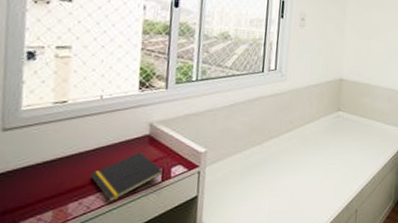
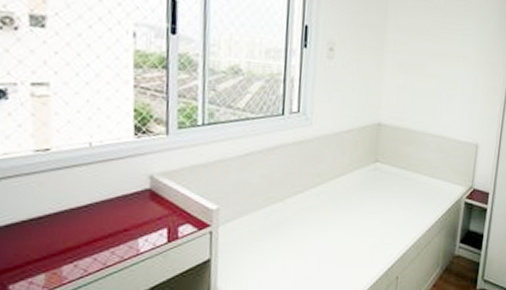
notepad: present [90,151,164,202] -> none [84,208,170,265]

